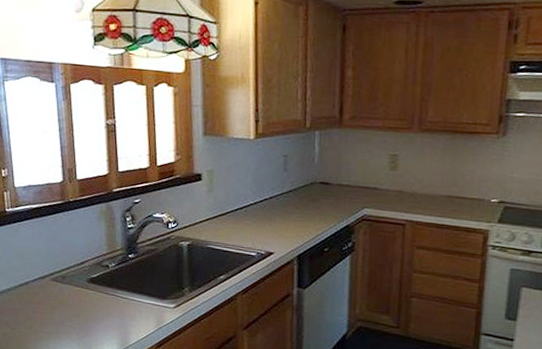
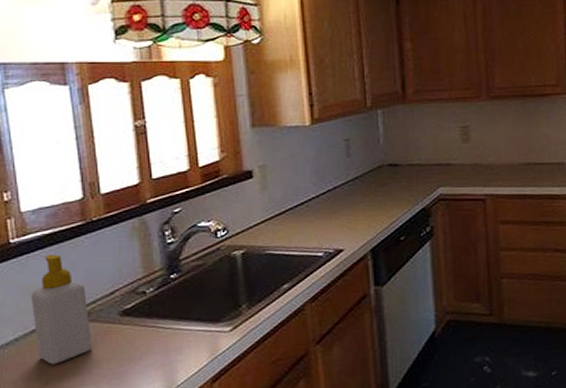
soap bottle: none [20,225,66,314] -> present [30,254,93,365]

